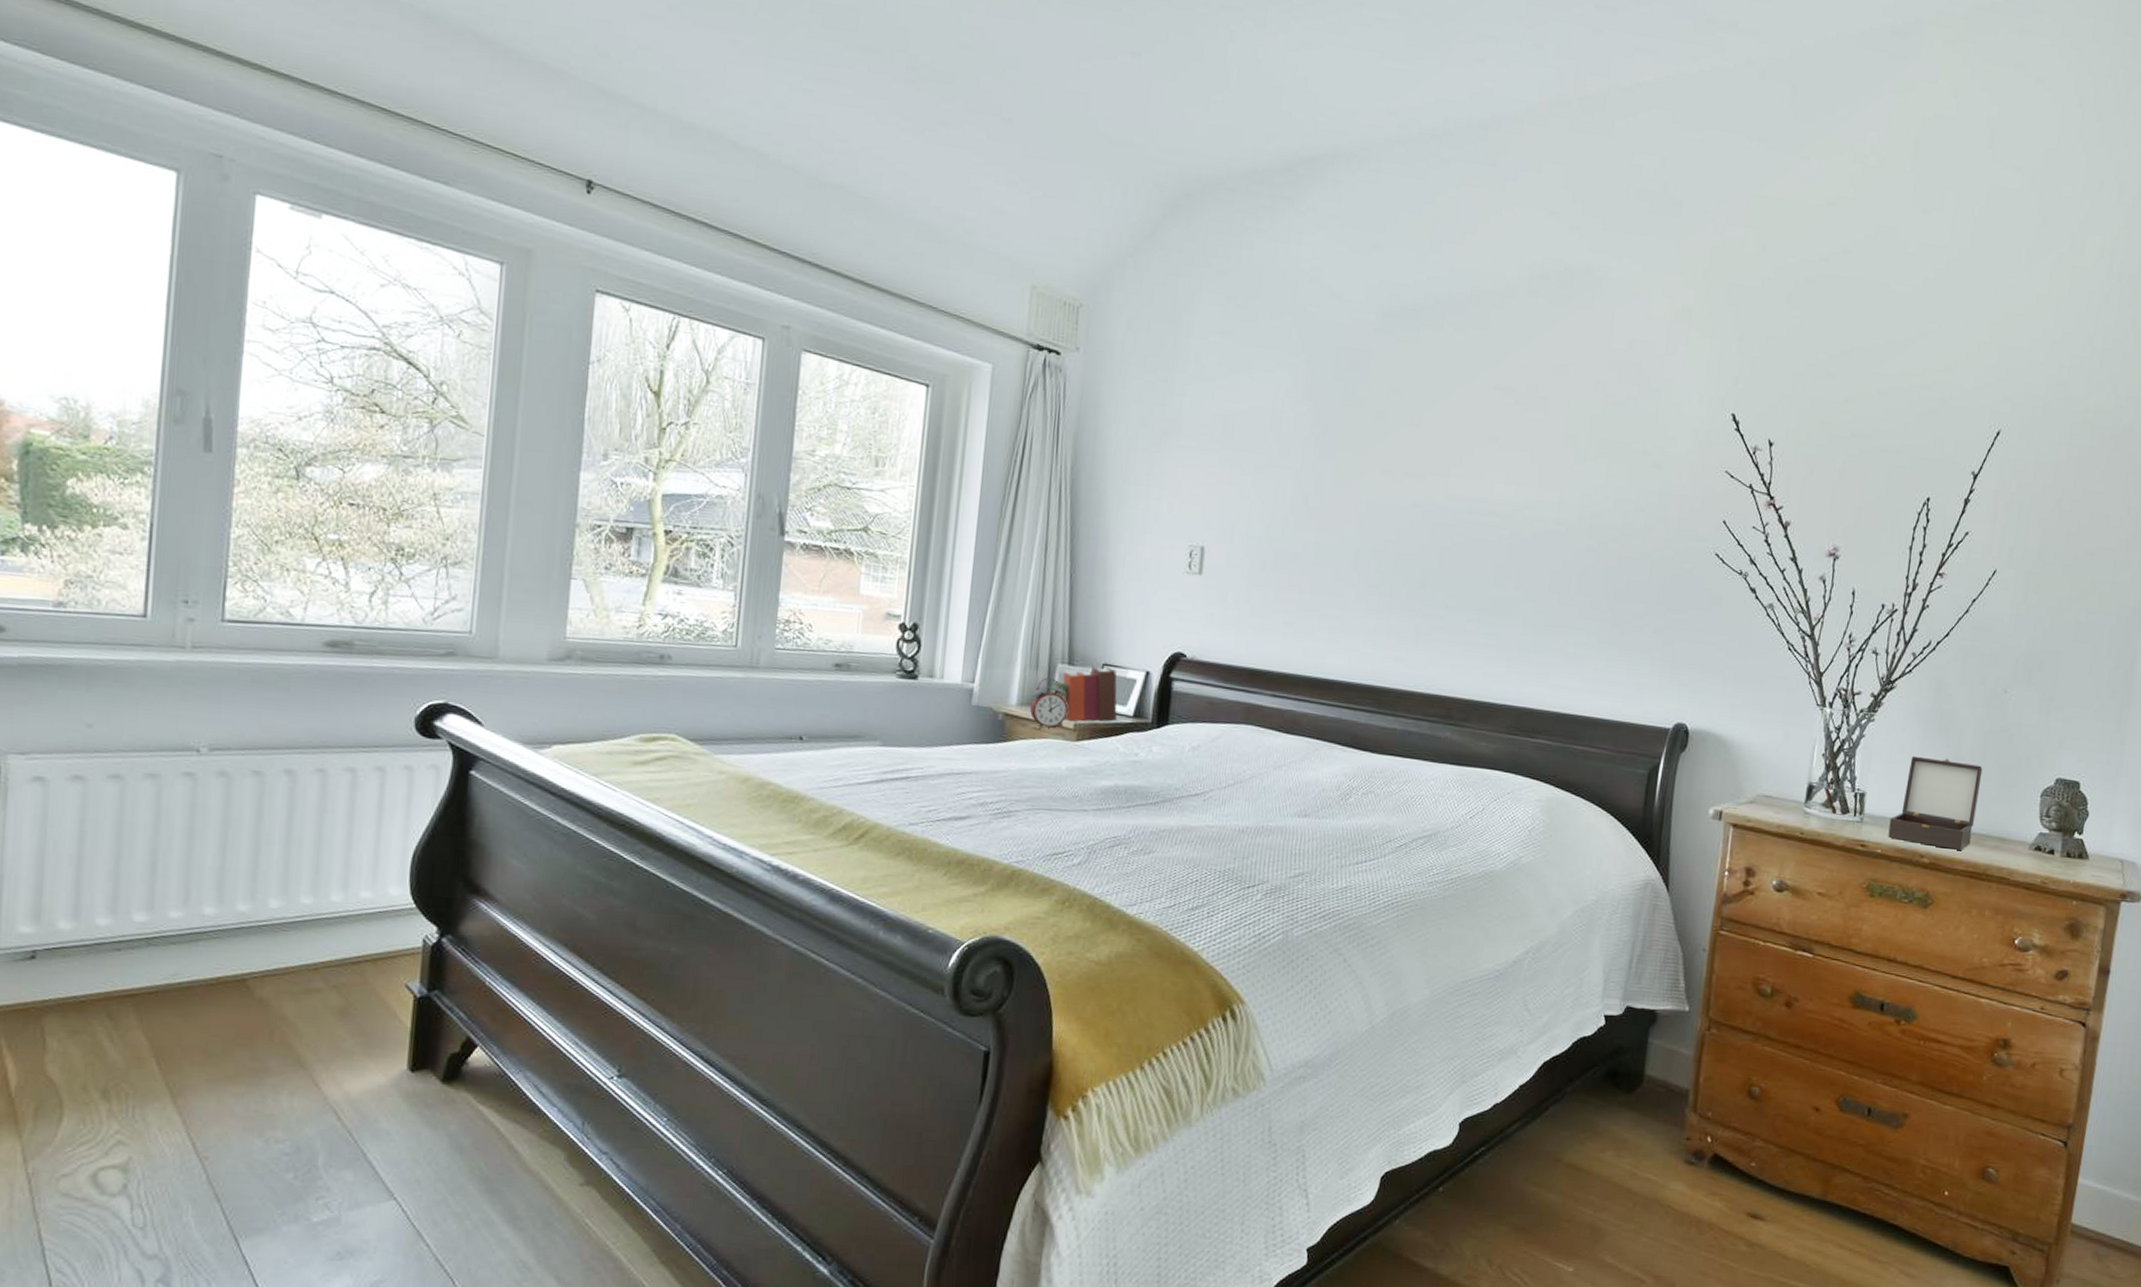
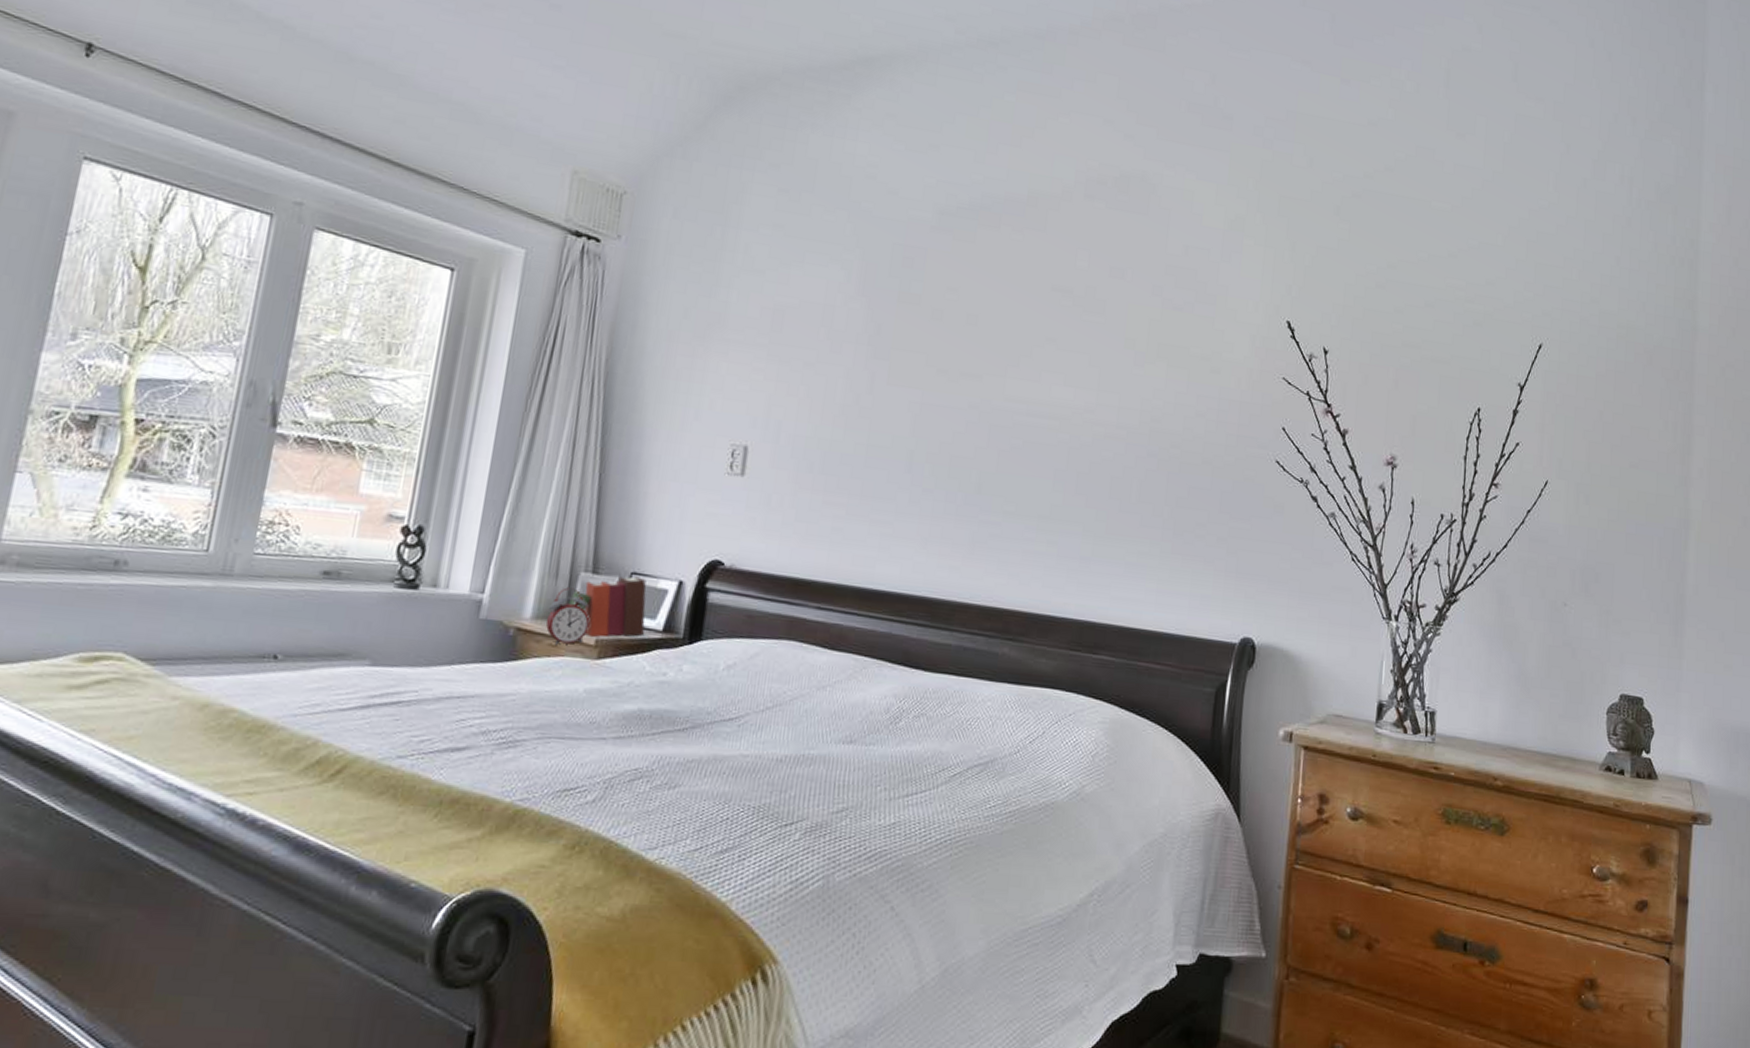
jewelry box: present [1888,755,1983,851] -> none [1460,671,1549,773]

